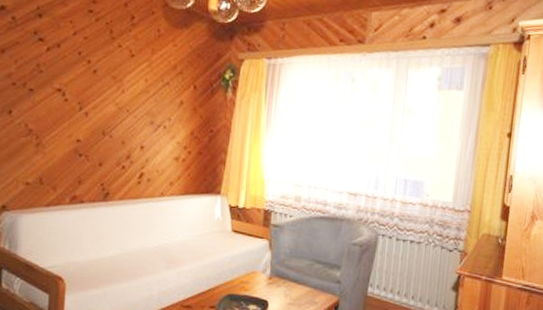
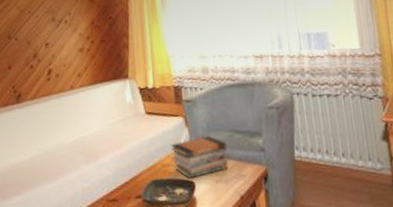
book stack: none [251,261,305,298] -> present [170,135,229,178]

